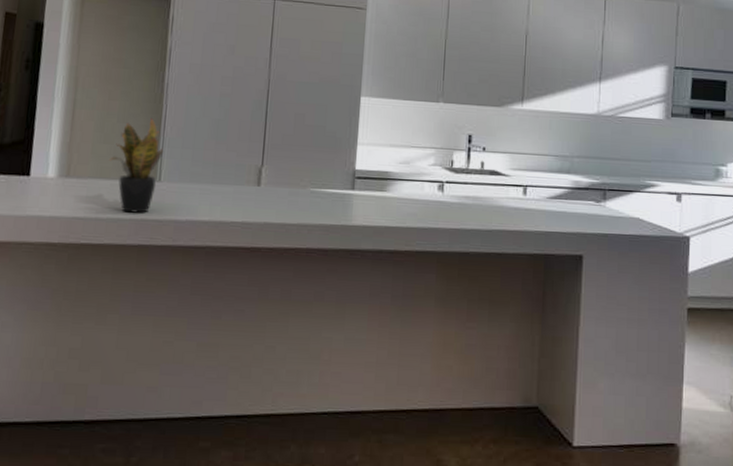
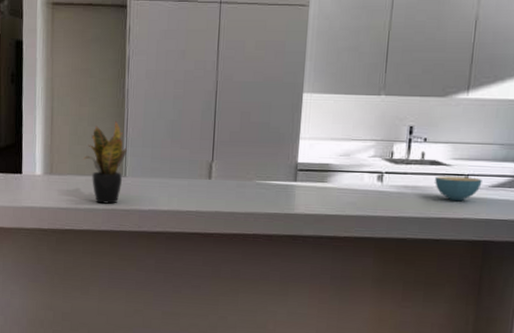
cereal bowl: none [495,186,540,213] -> present [435,176,482,202]

